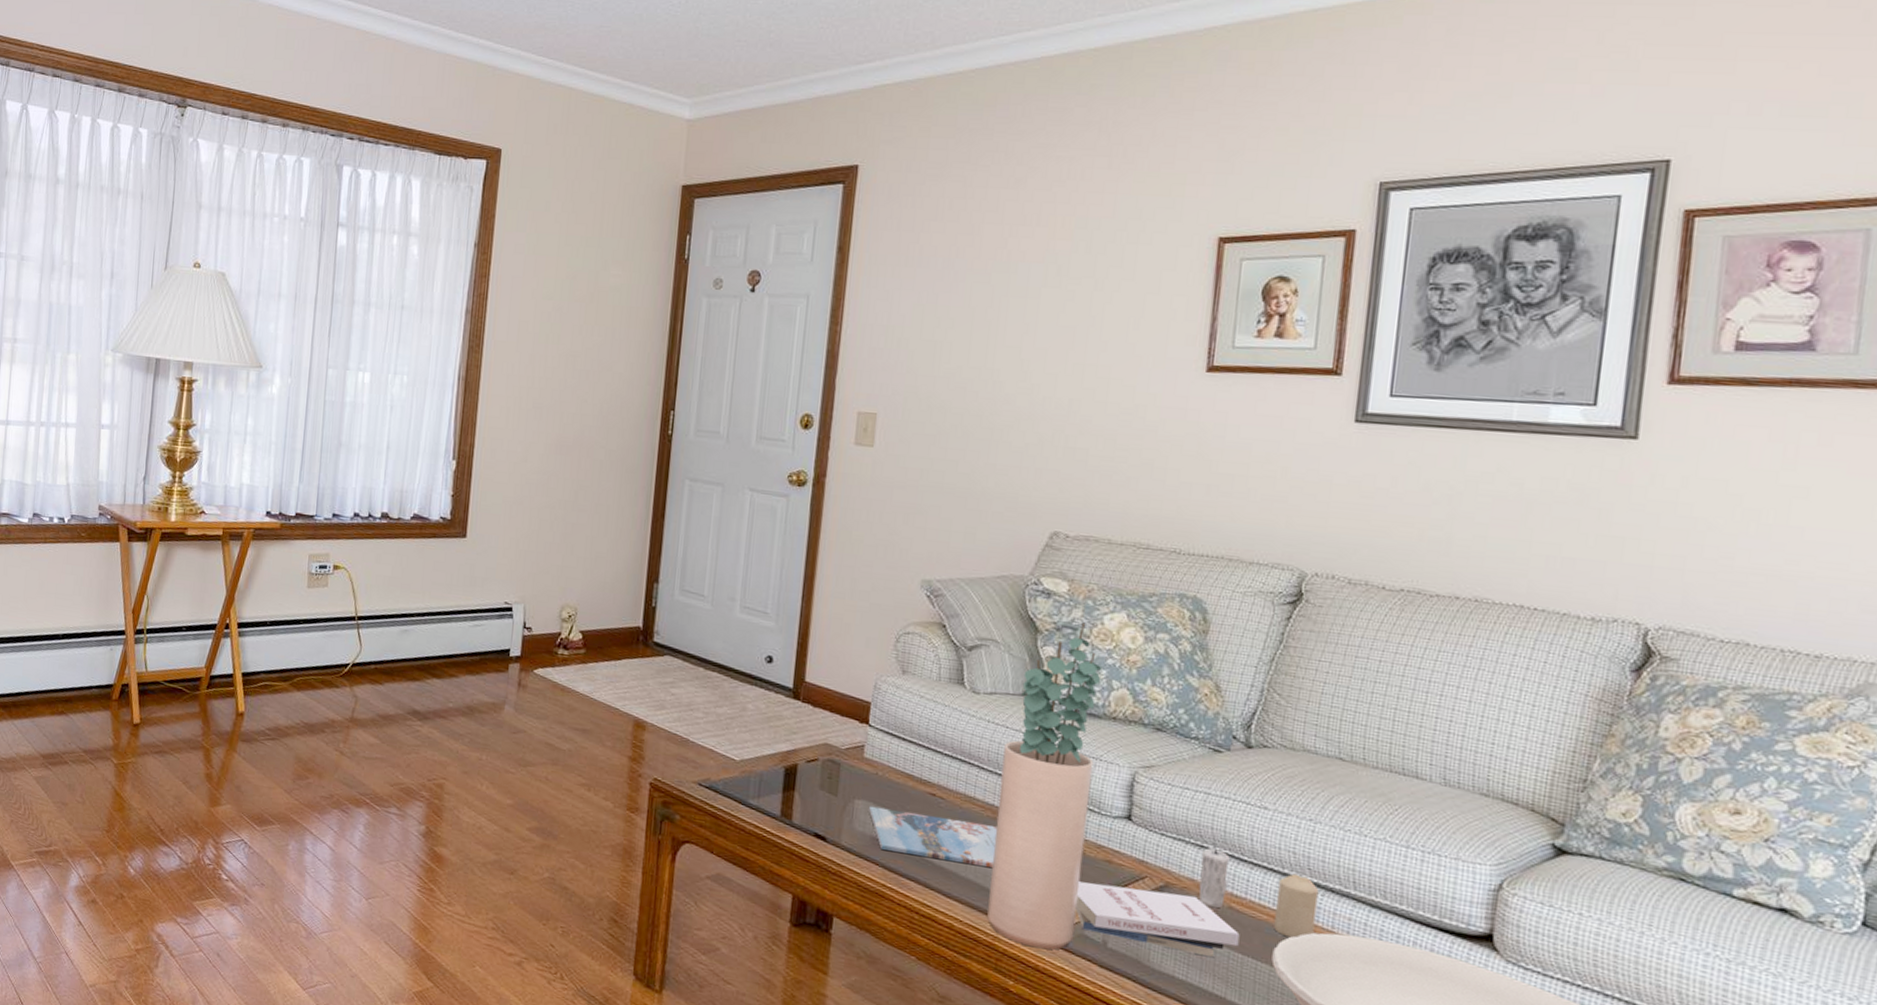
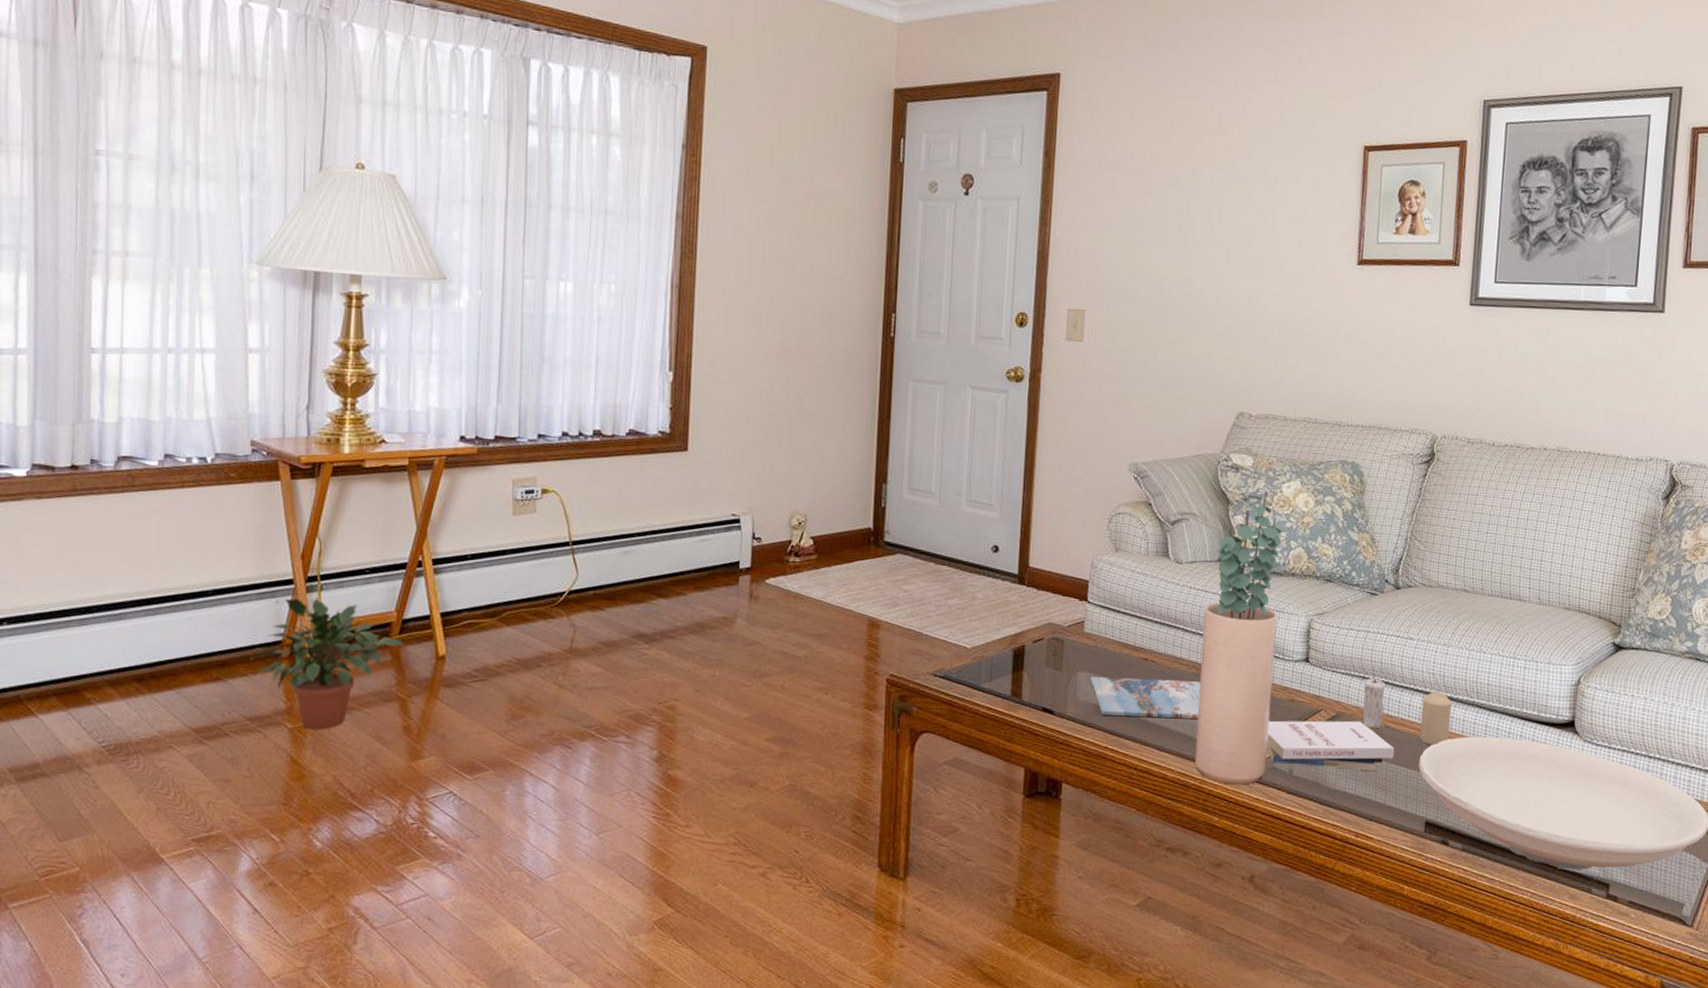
potted plant: none [87,647,212,768] -> present [250,598,406,730]

